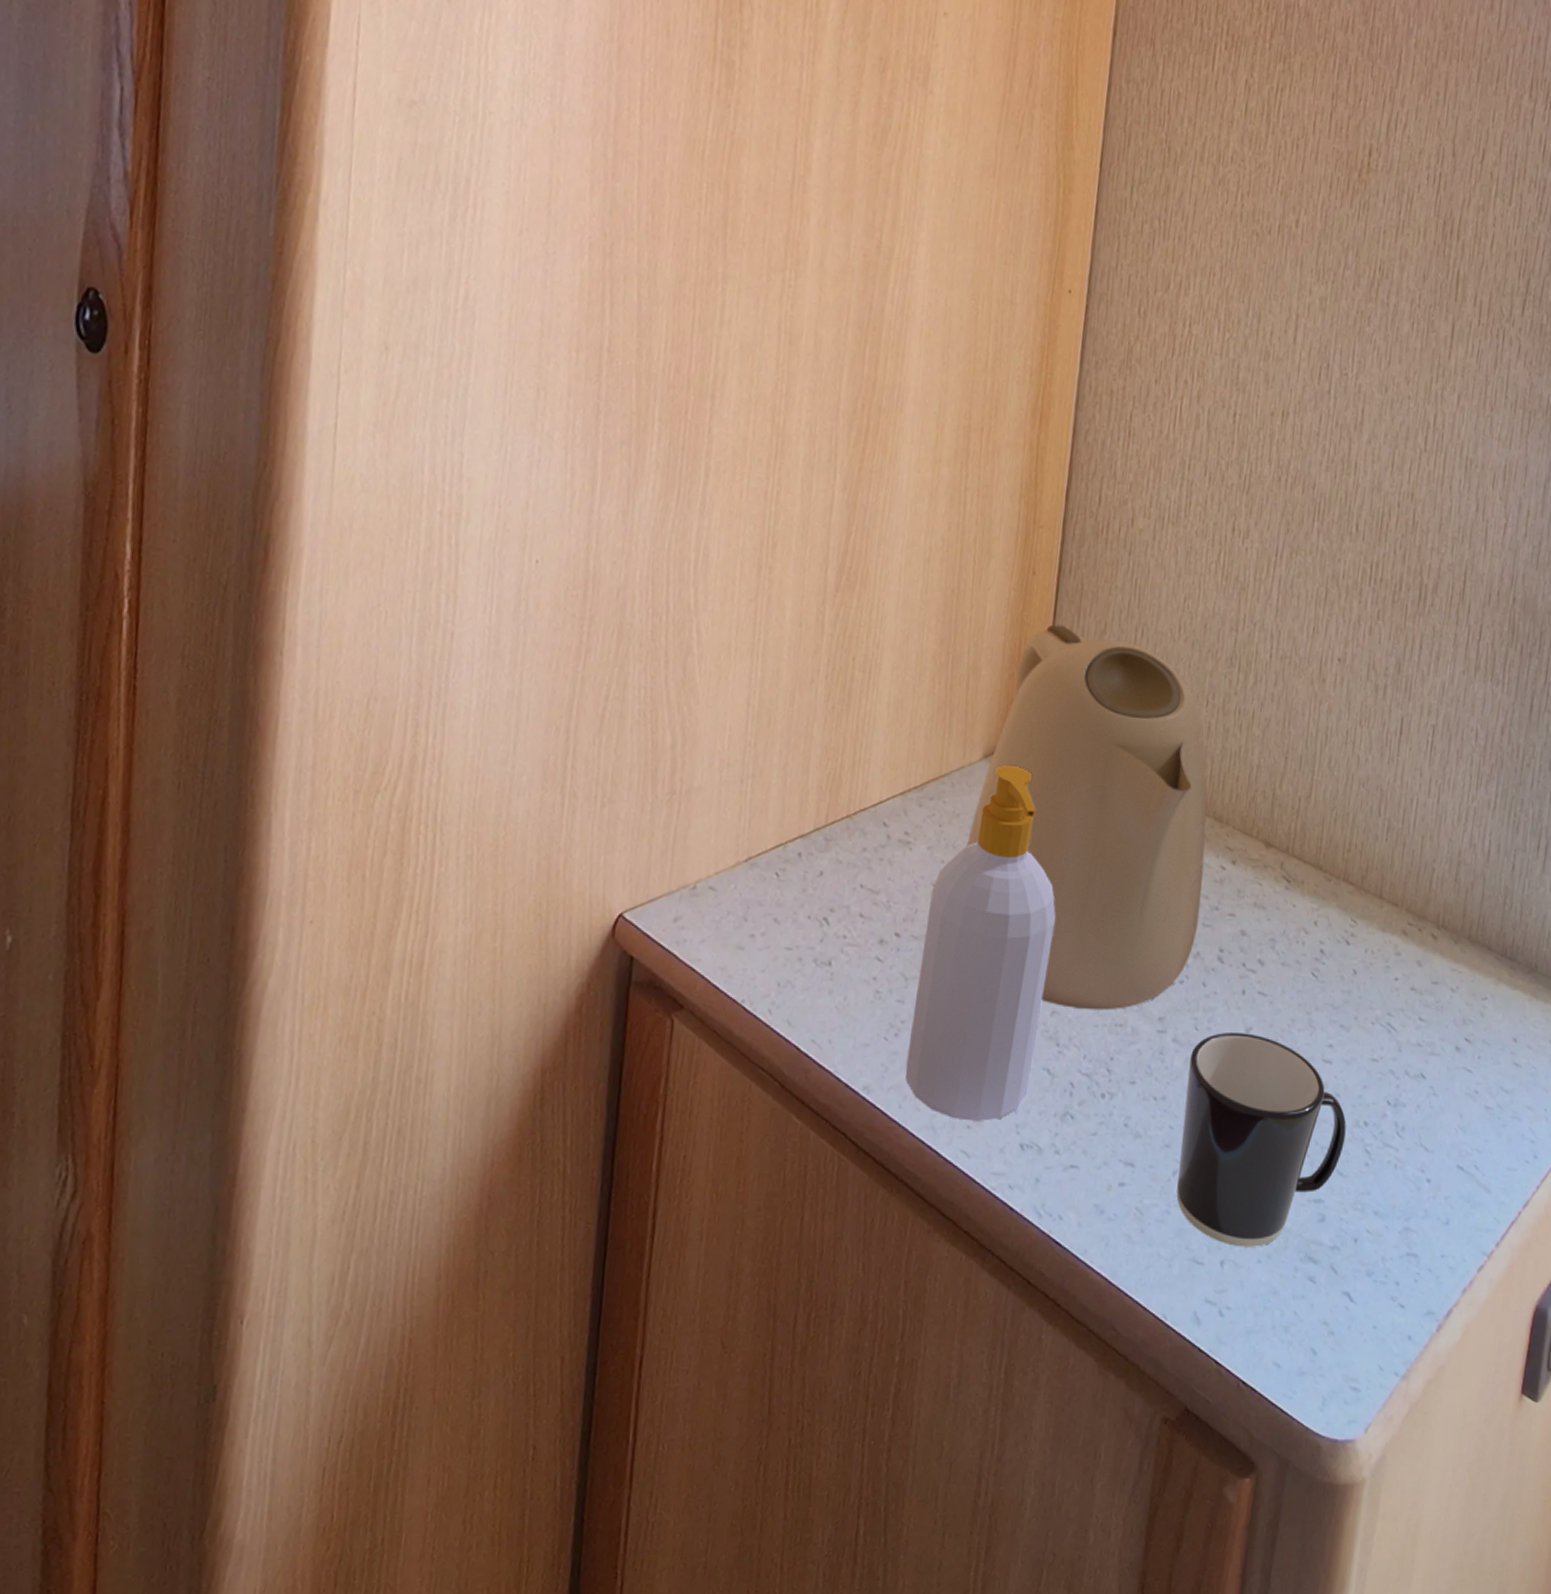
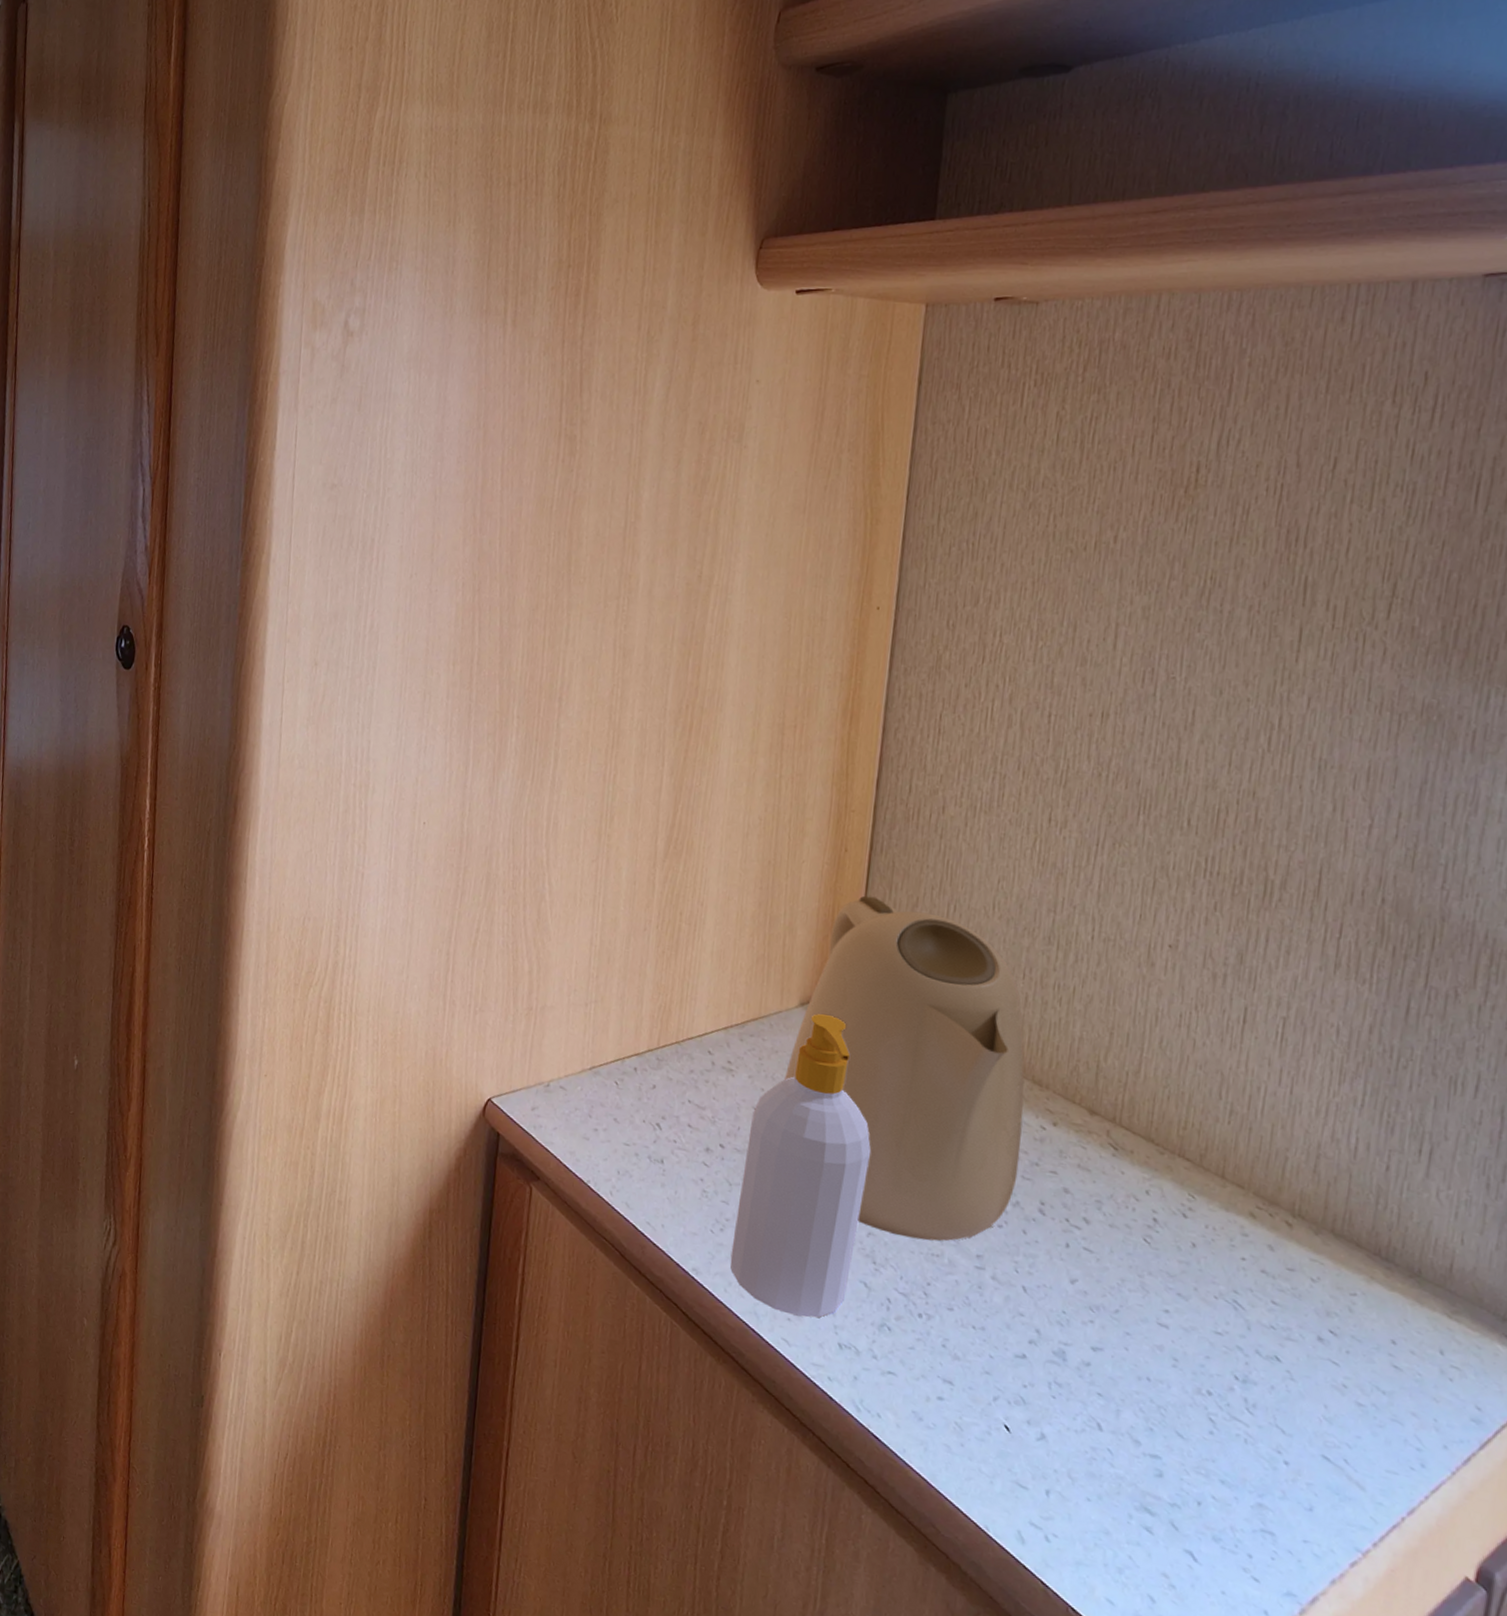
mug: present [1176,1033,1347,1247] -> none [997,1279,1187,1486]

